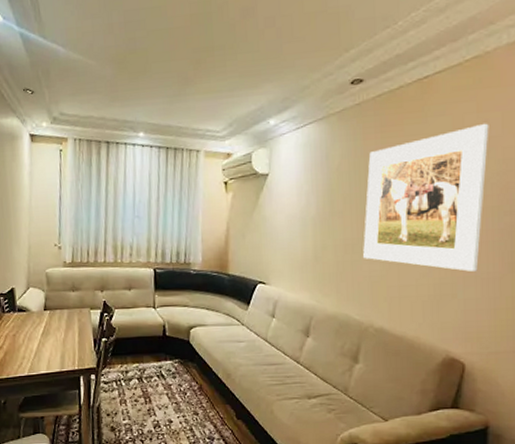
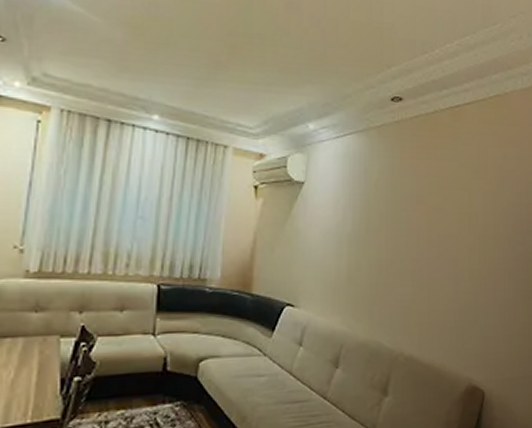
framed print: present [363,123,489,273] -> none [396,157,507,299]

